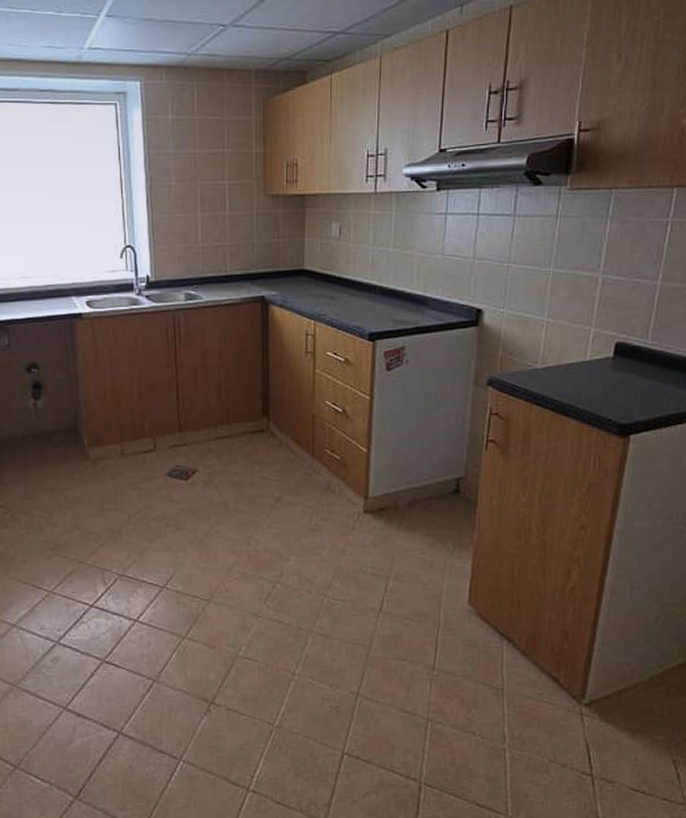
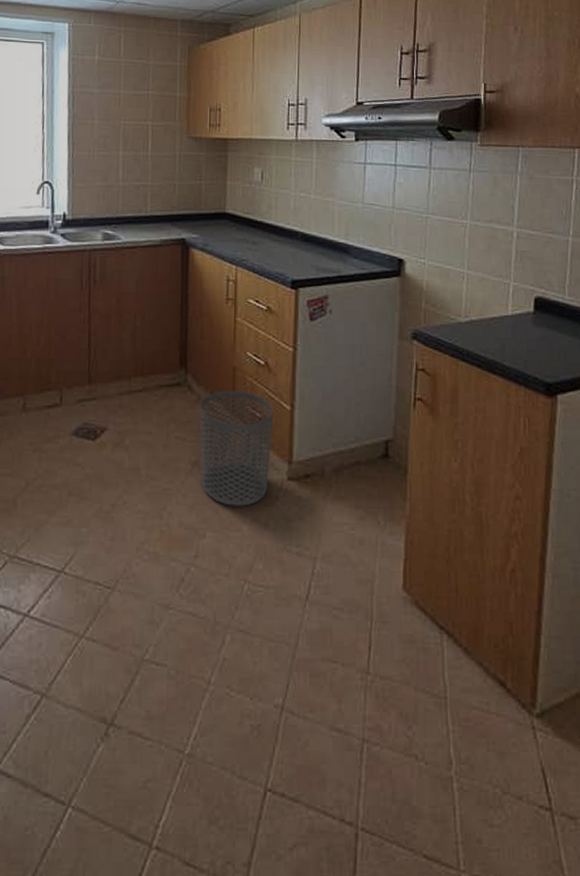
waste bin: none [282,436,351,535] -> present [200,391,274,507]

